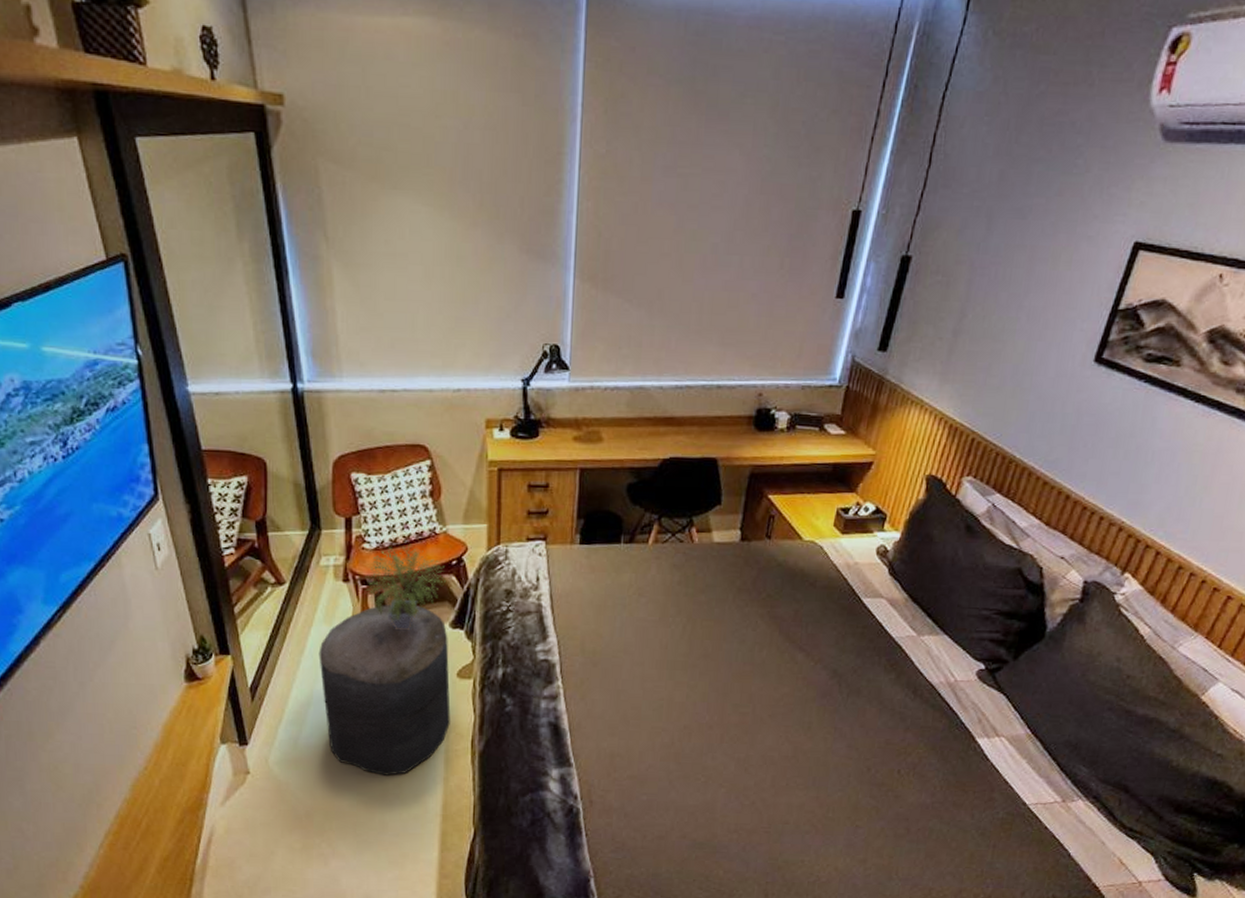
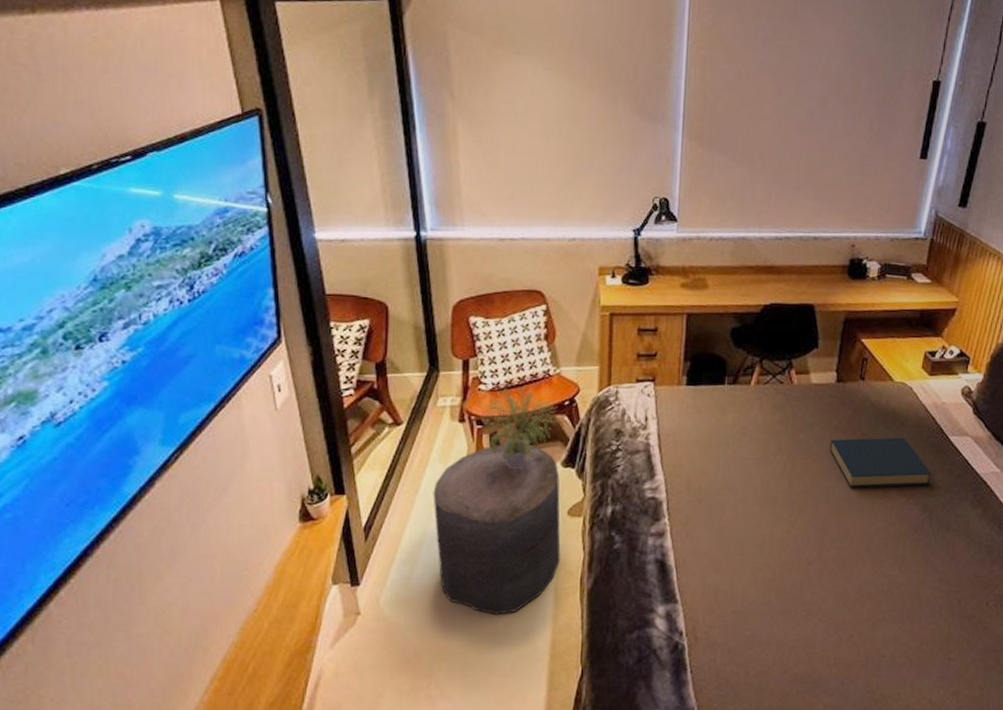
hardback book: none [732,599,843,652] -> present [829,437,932,488]

